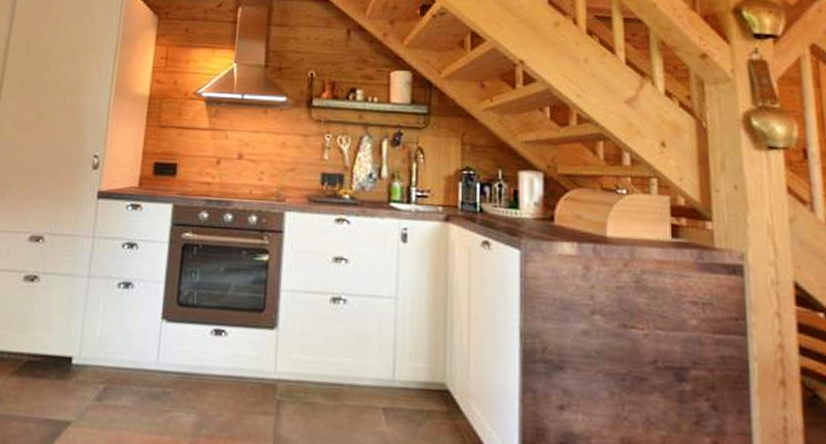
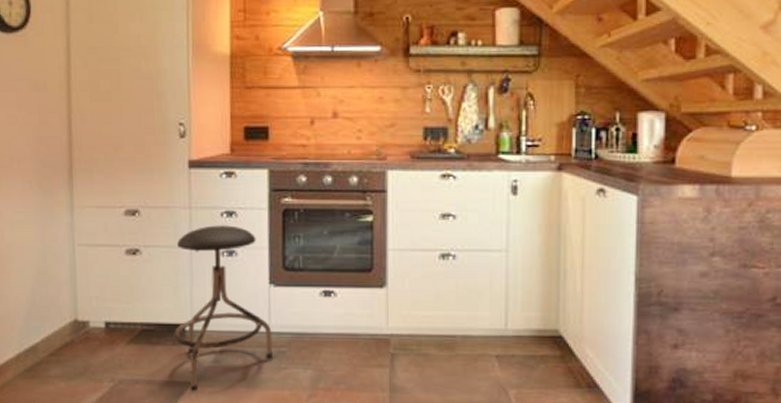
stool: none [58,256,159,433] -> present [173,225,273,392]

